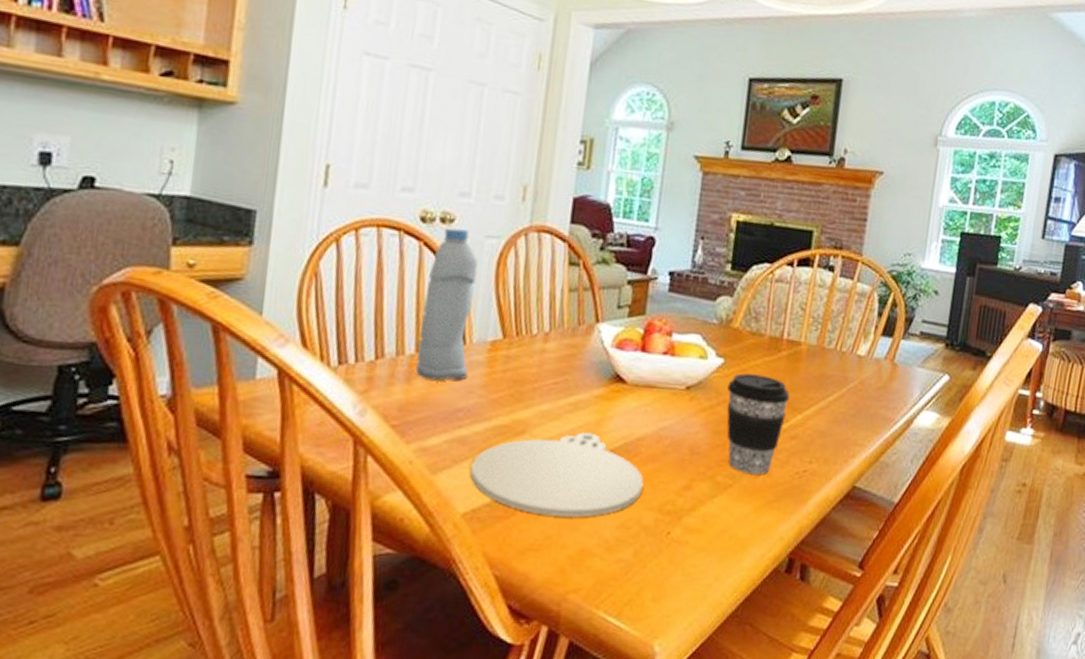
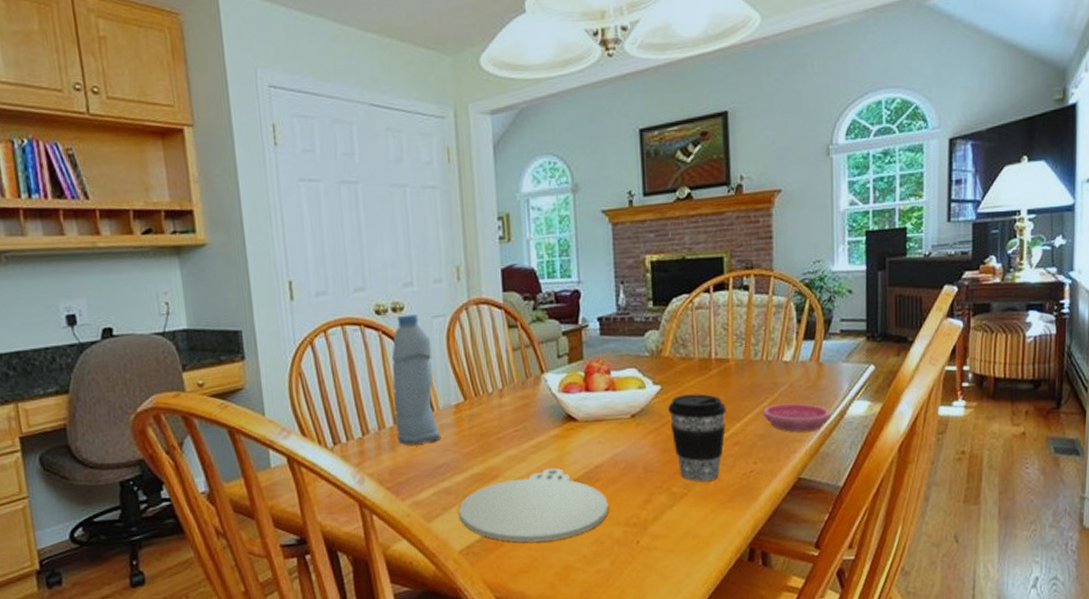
saucer: none [827,400,897,437] -> present [763,403,831,432]

